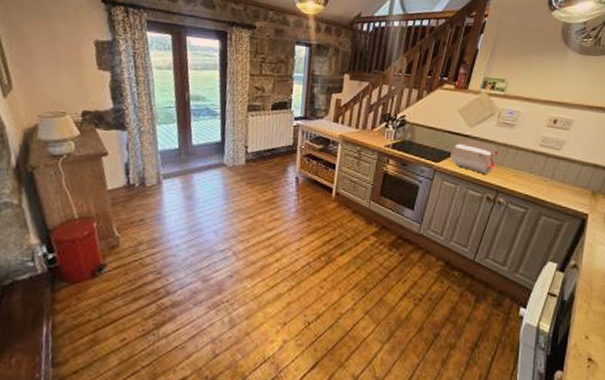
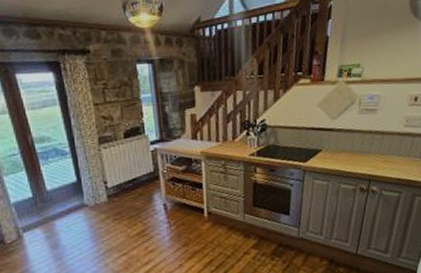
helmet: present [450,140,499,174] -> none [317,132,366,166]

